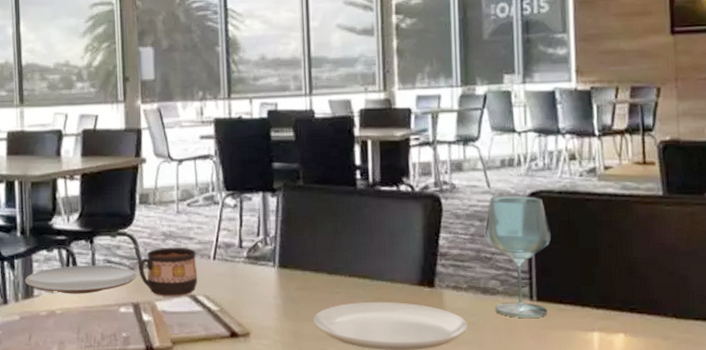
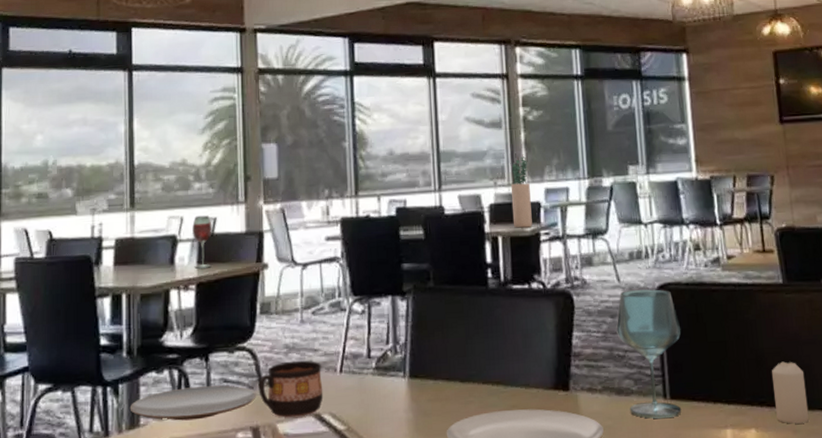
wineglass: none [76,112,94,161] -> present [192,215,212,269]
vase: none [381,61,402,133] -> present [510,154,532,228]
candle: none [645,271,682,331] -> present [772,361,810,424]

